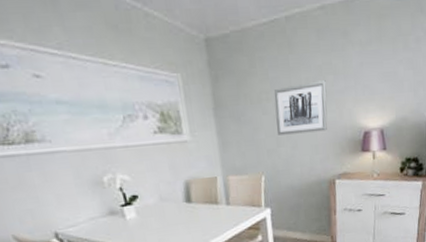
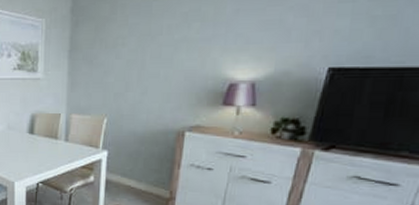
wall art: present [274,80,328,135] -> none [127,27,191,80]

